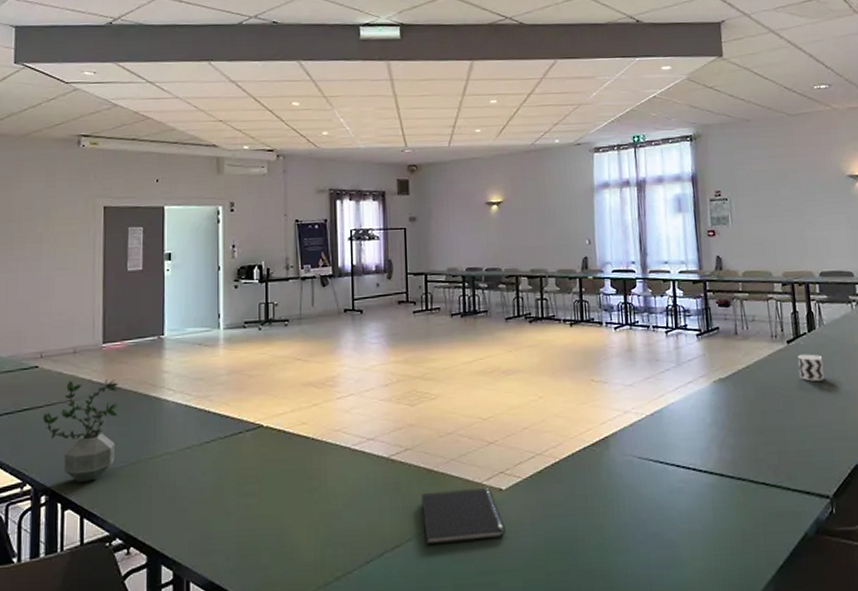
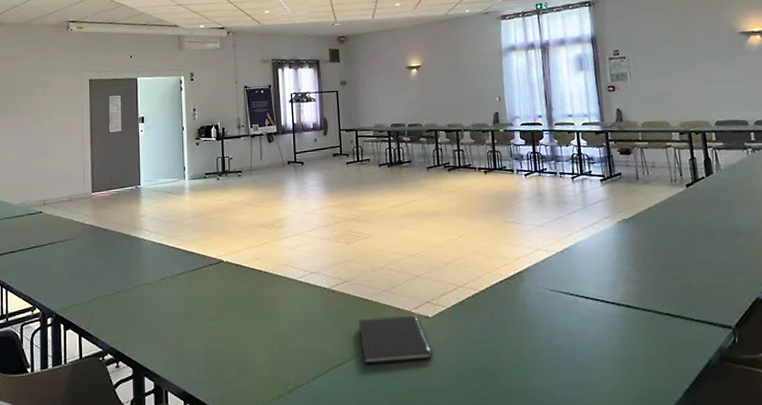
potted plant: present [43,378,119,482] -> none [47,221,106,307]
cup: present [798,354,824,381] -> none [697,196,723,221]

